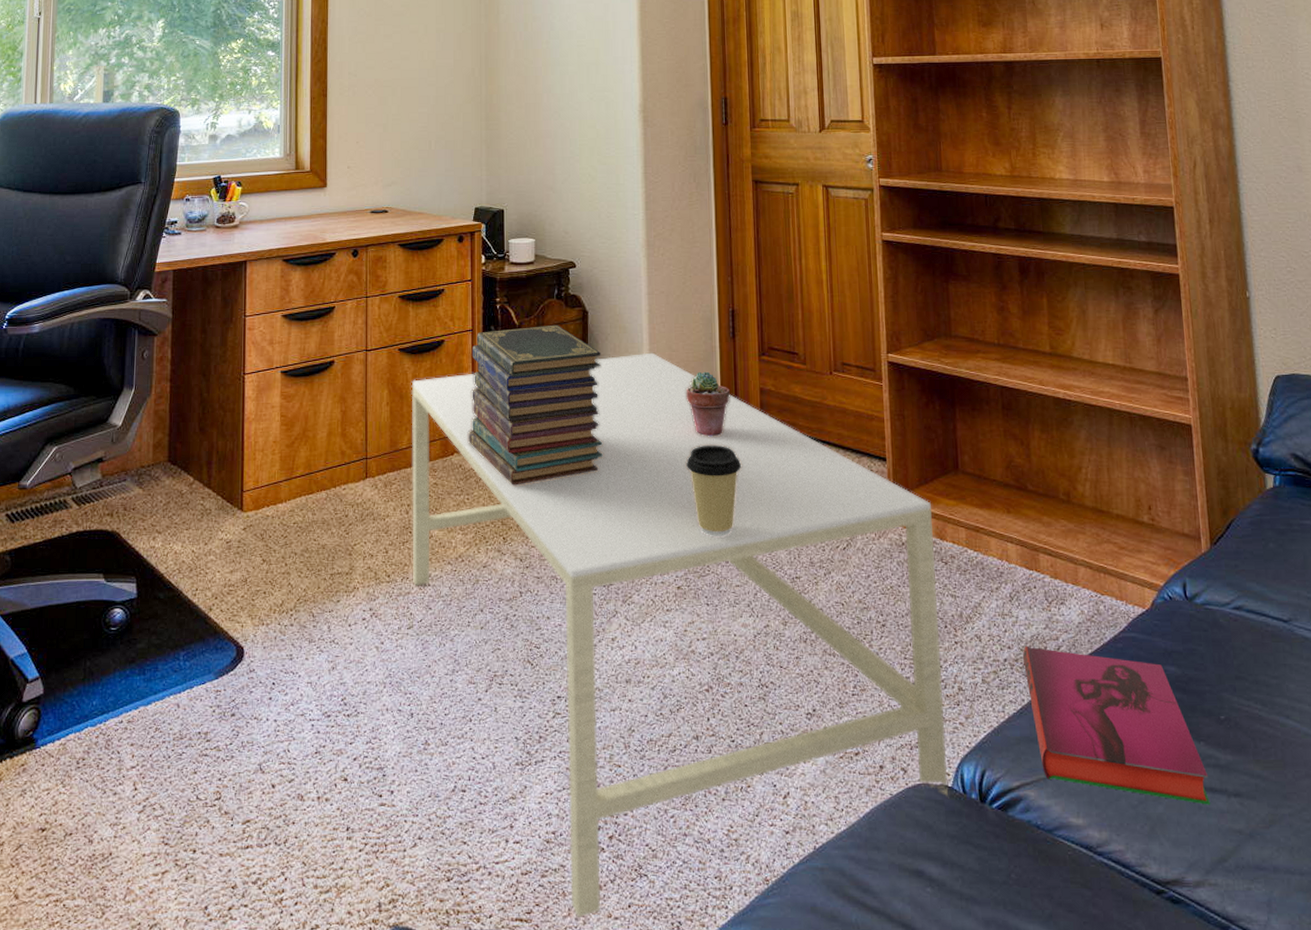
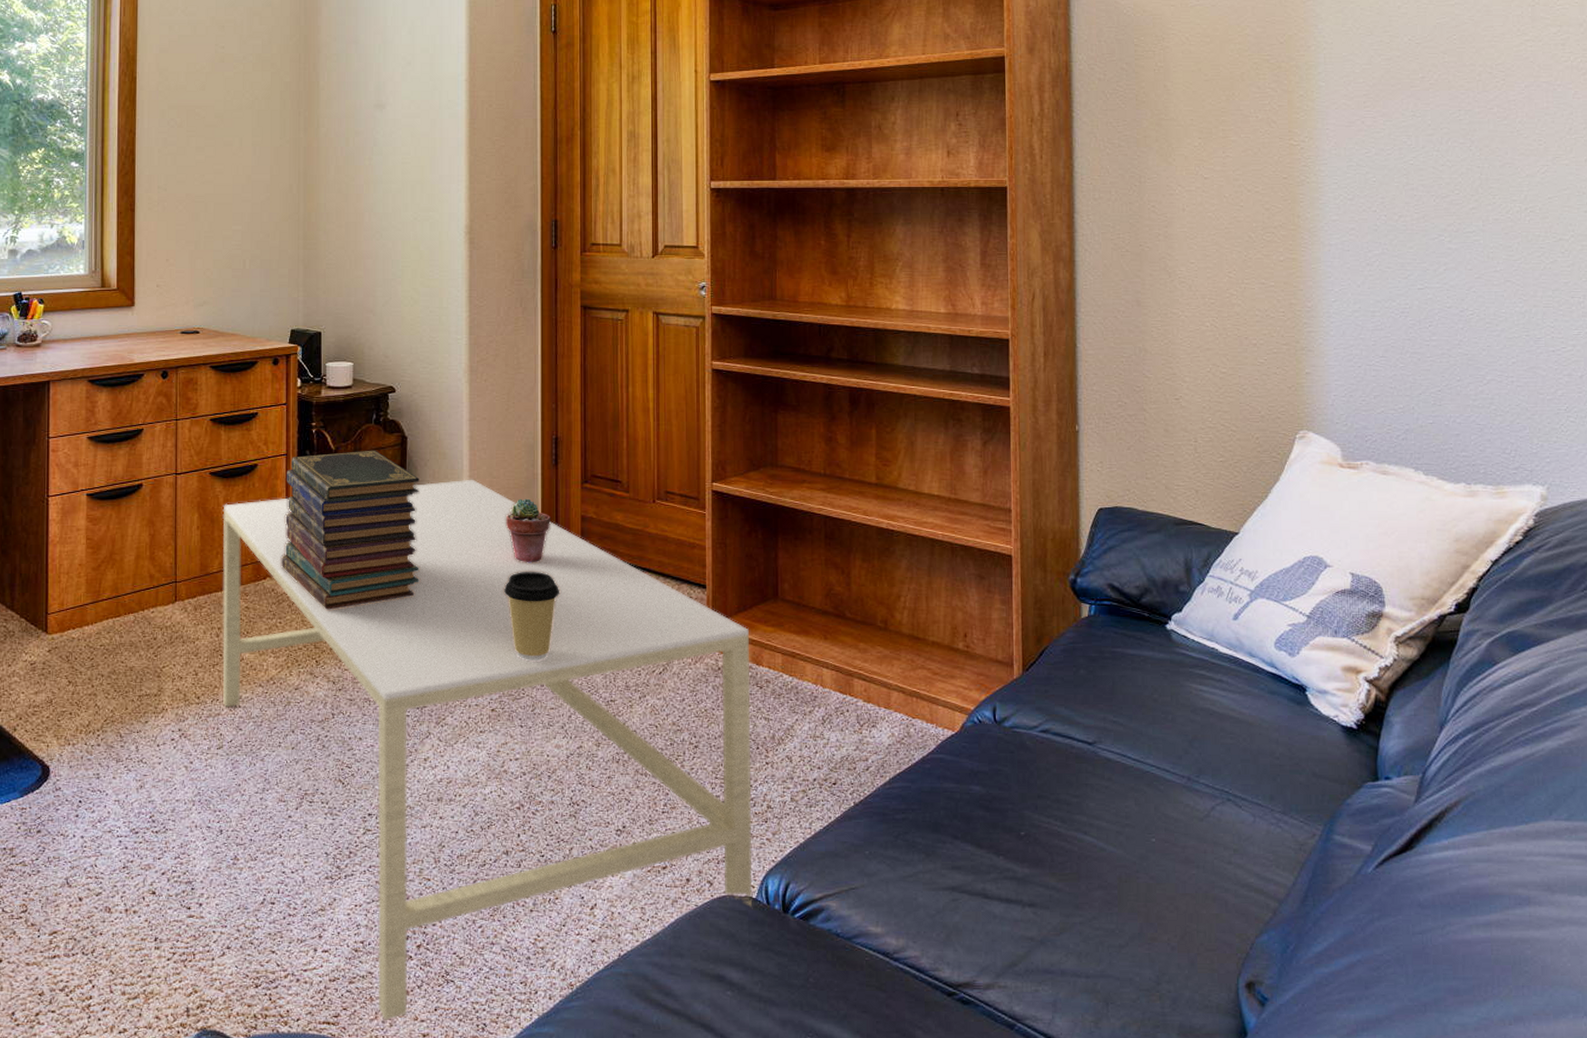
hardback book: present [1022,646,1211,805] -> none [831,766,1006,914]

